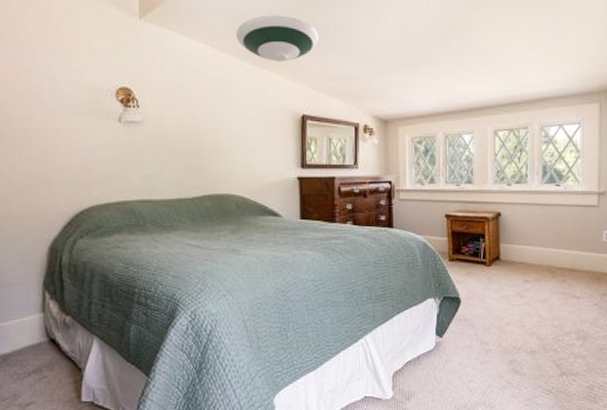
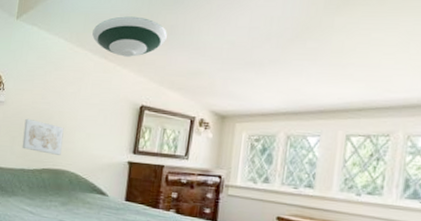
wall art: none [172,139,222,178] -> present [22,118,64,155]

